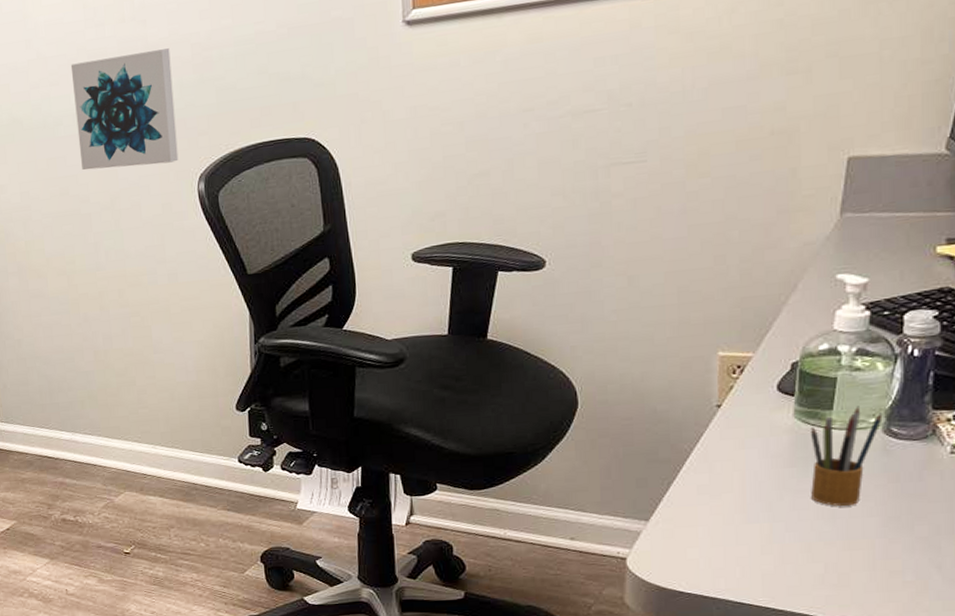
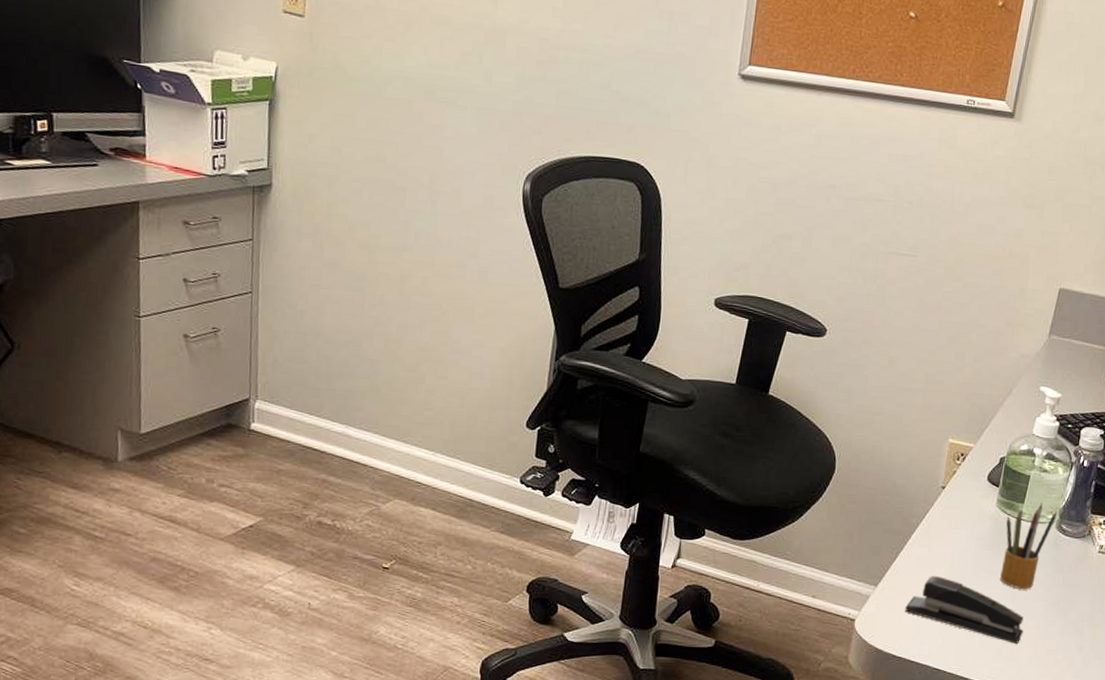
wall art: present [70,48,179,170] -> none [405,23,517,155]
stapler: none [688,502,853,569] -> present [905,575,1024,645]

